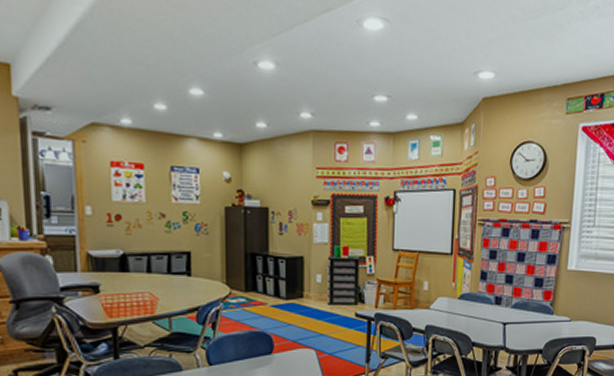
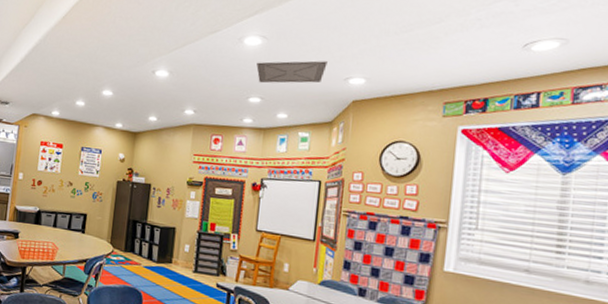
ceiling vent: none [380,50,456,78] -> present [256,60,328,83]

